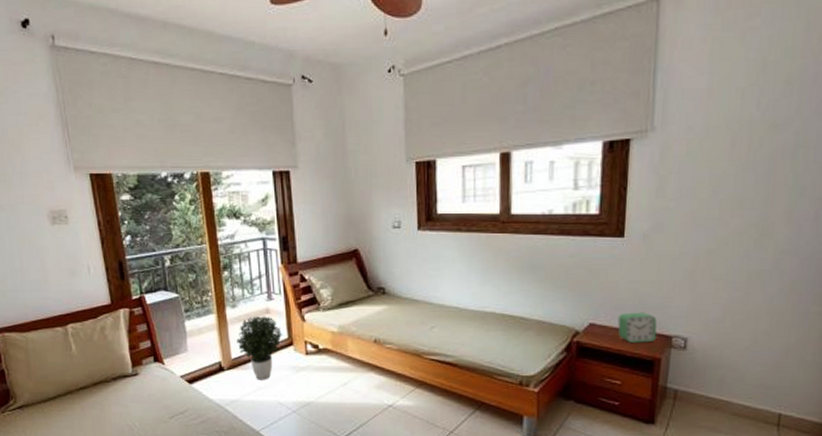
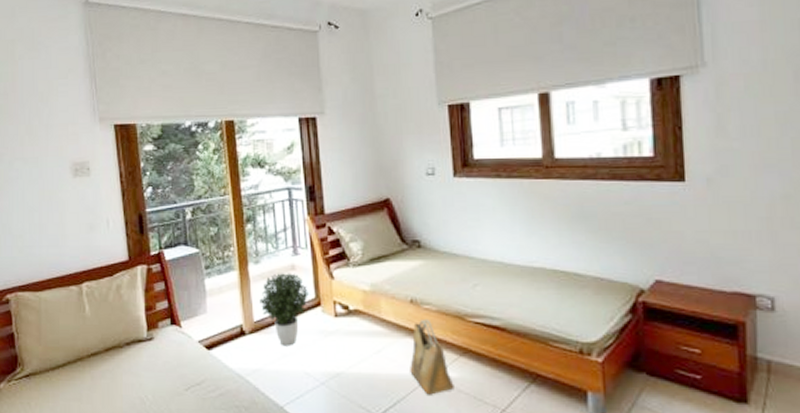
grocery bag: none [372,356,410,420] -> present [410,318,454,395]
alarm clock: present [617,312,658,343] -> none [688,267,738,303]

